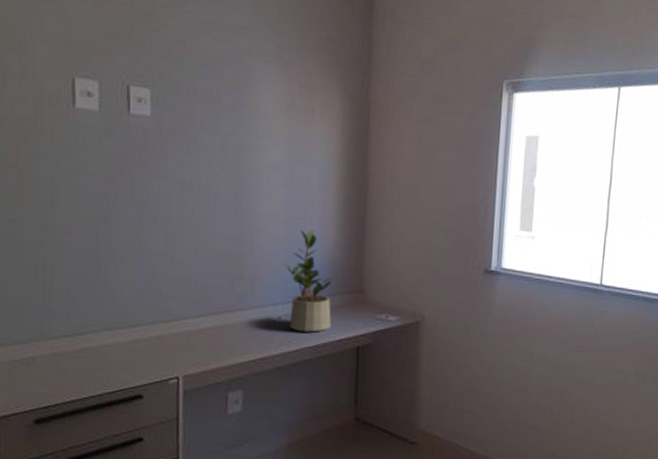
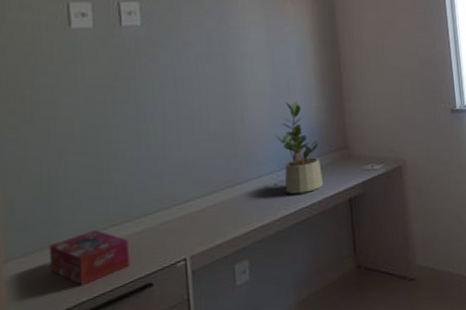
tissue box: none [40,331,122,385] -> present [49,230,130,286]

